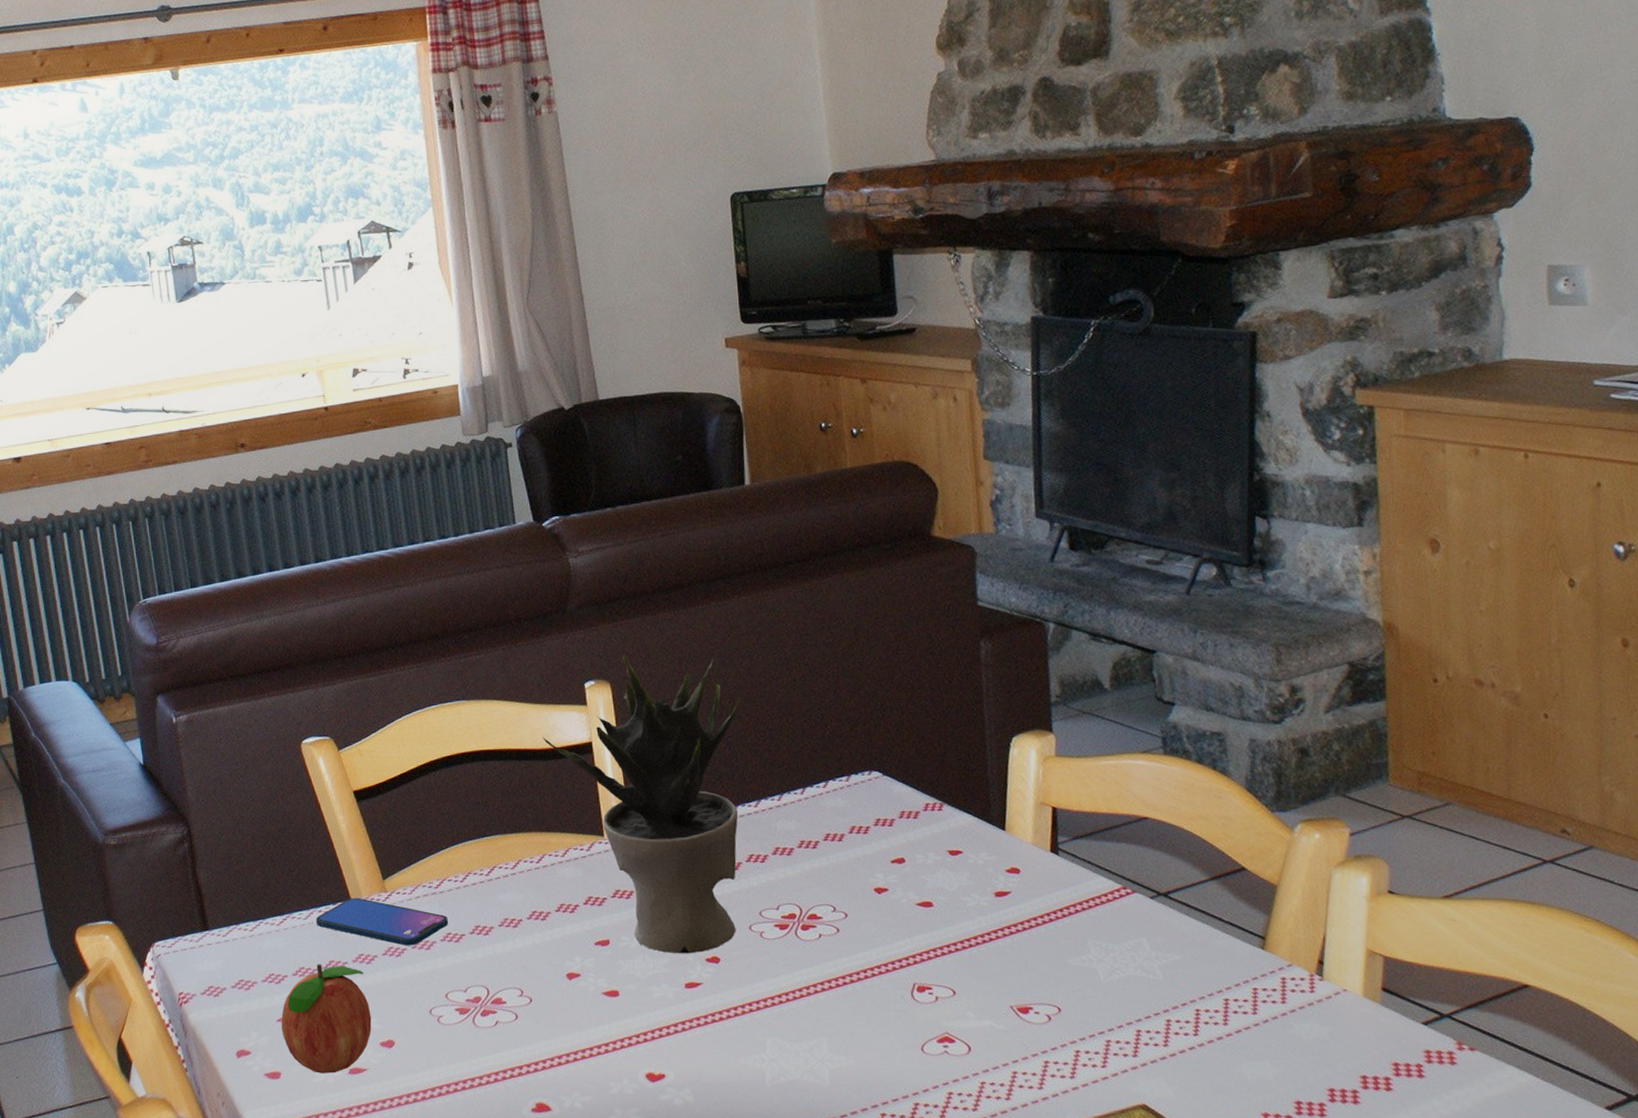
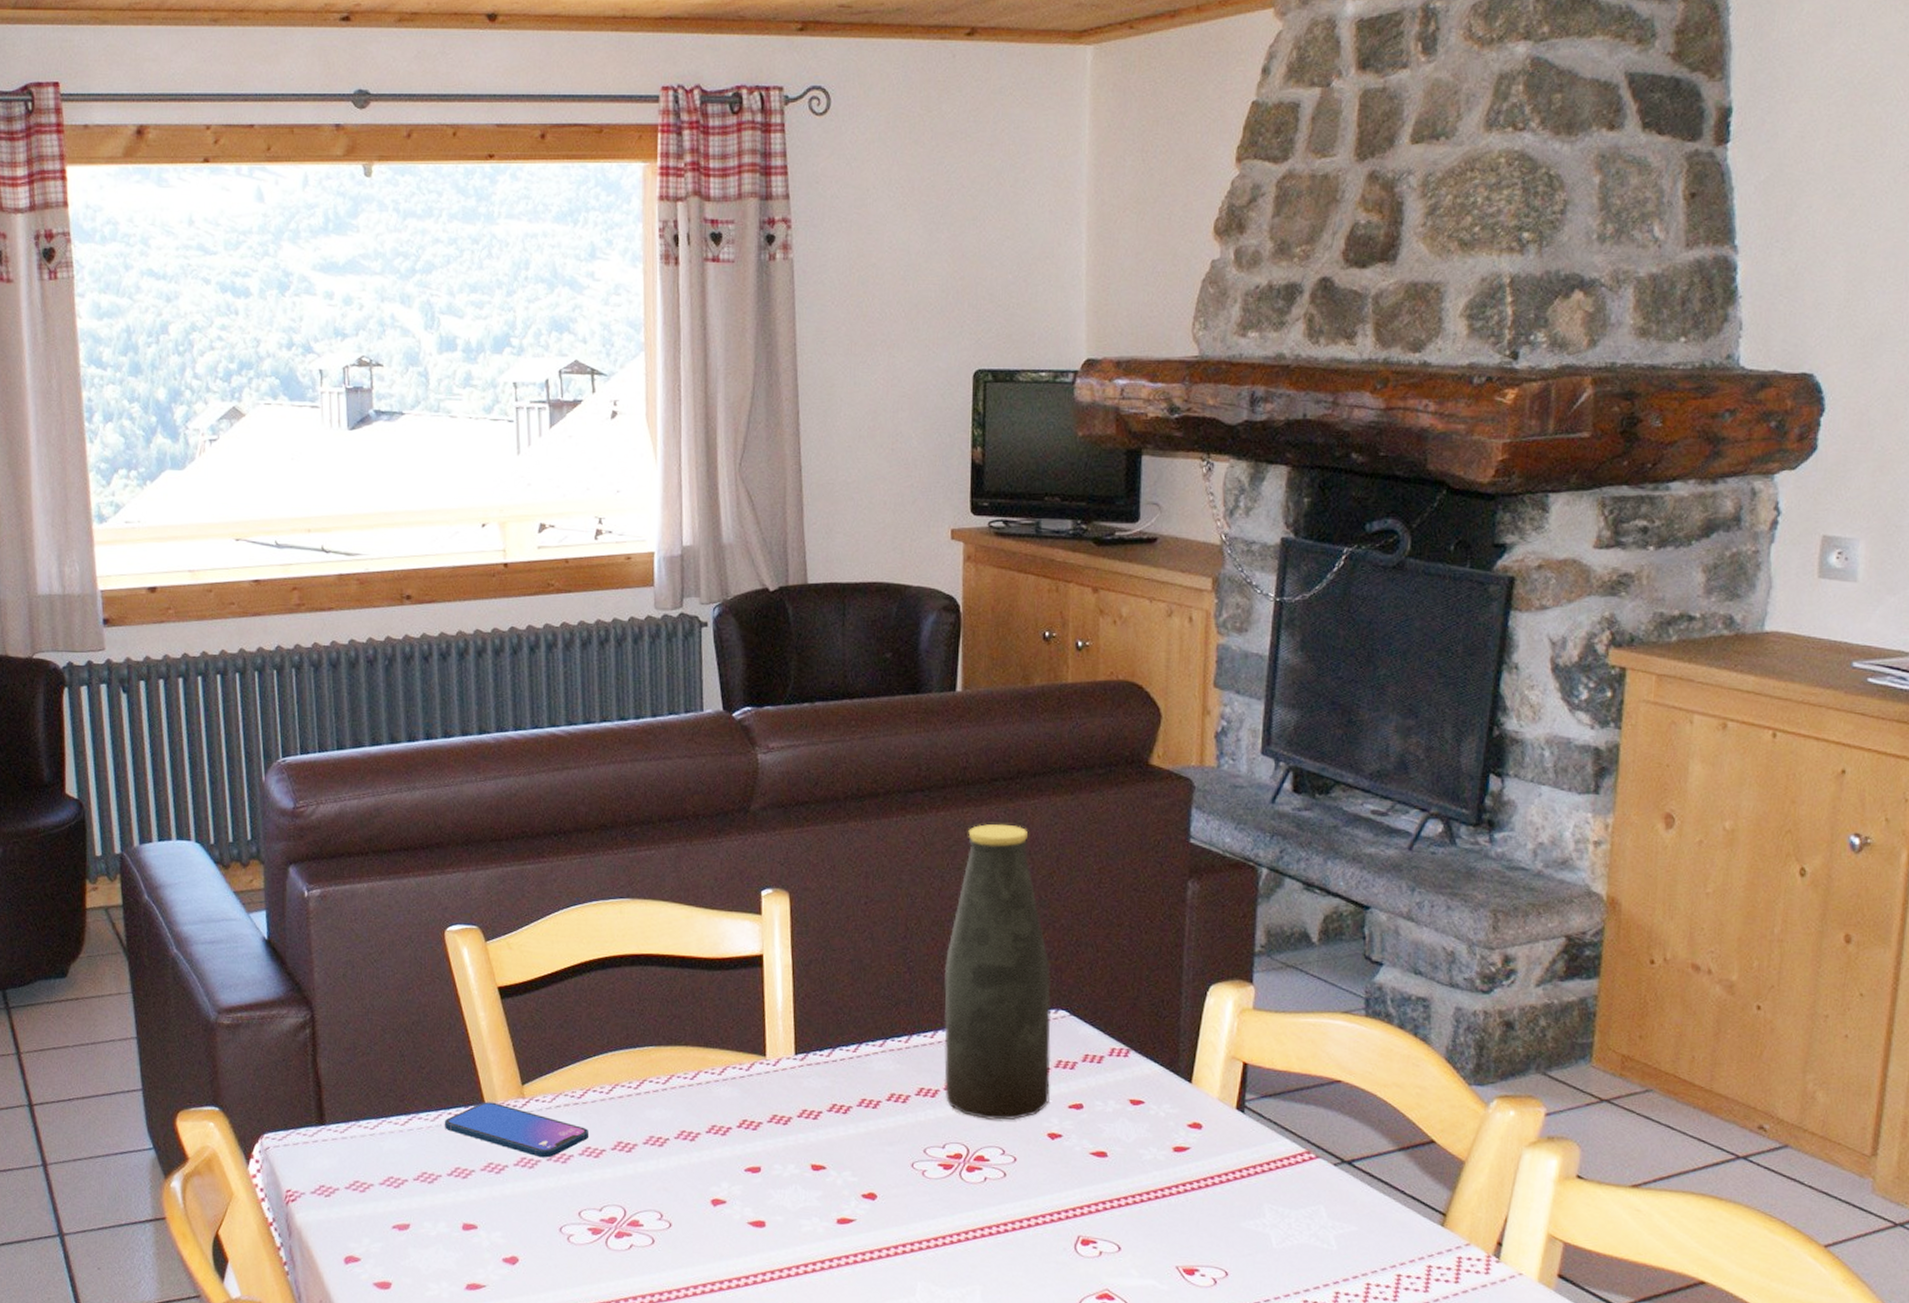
fruit: present [281,963,372,1074] -> none [396,1169,496,1288]
potted plant: present [543,654,741,954] -> none [710,863,928,1188]
bottle: none [761,602,873,879] -> present [944,824,1052,1120]

